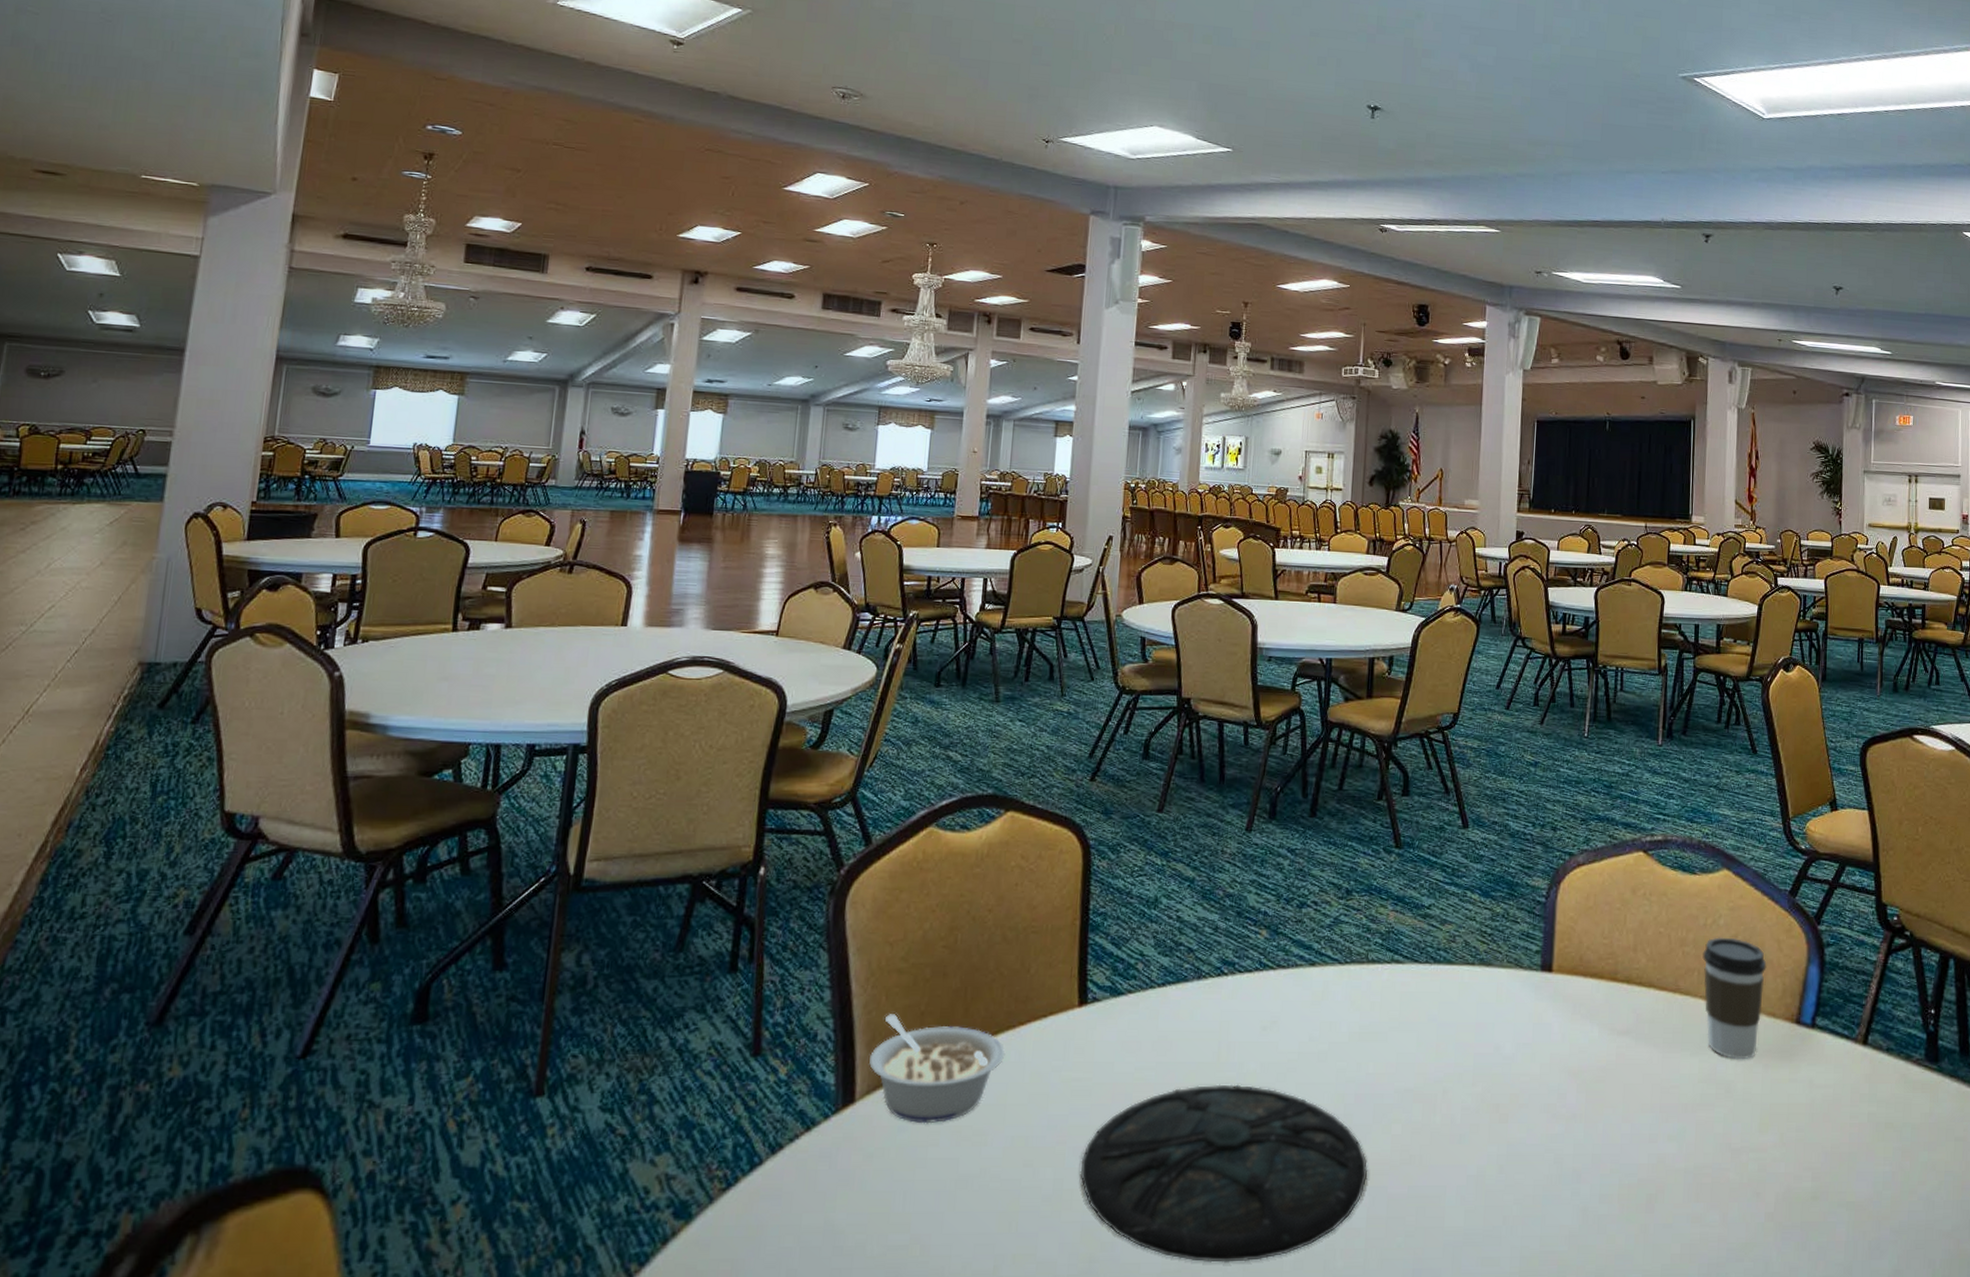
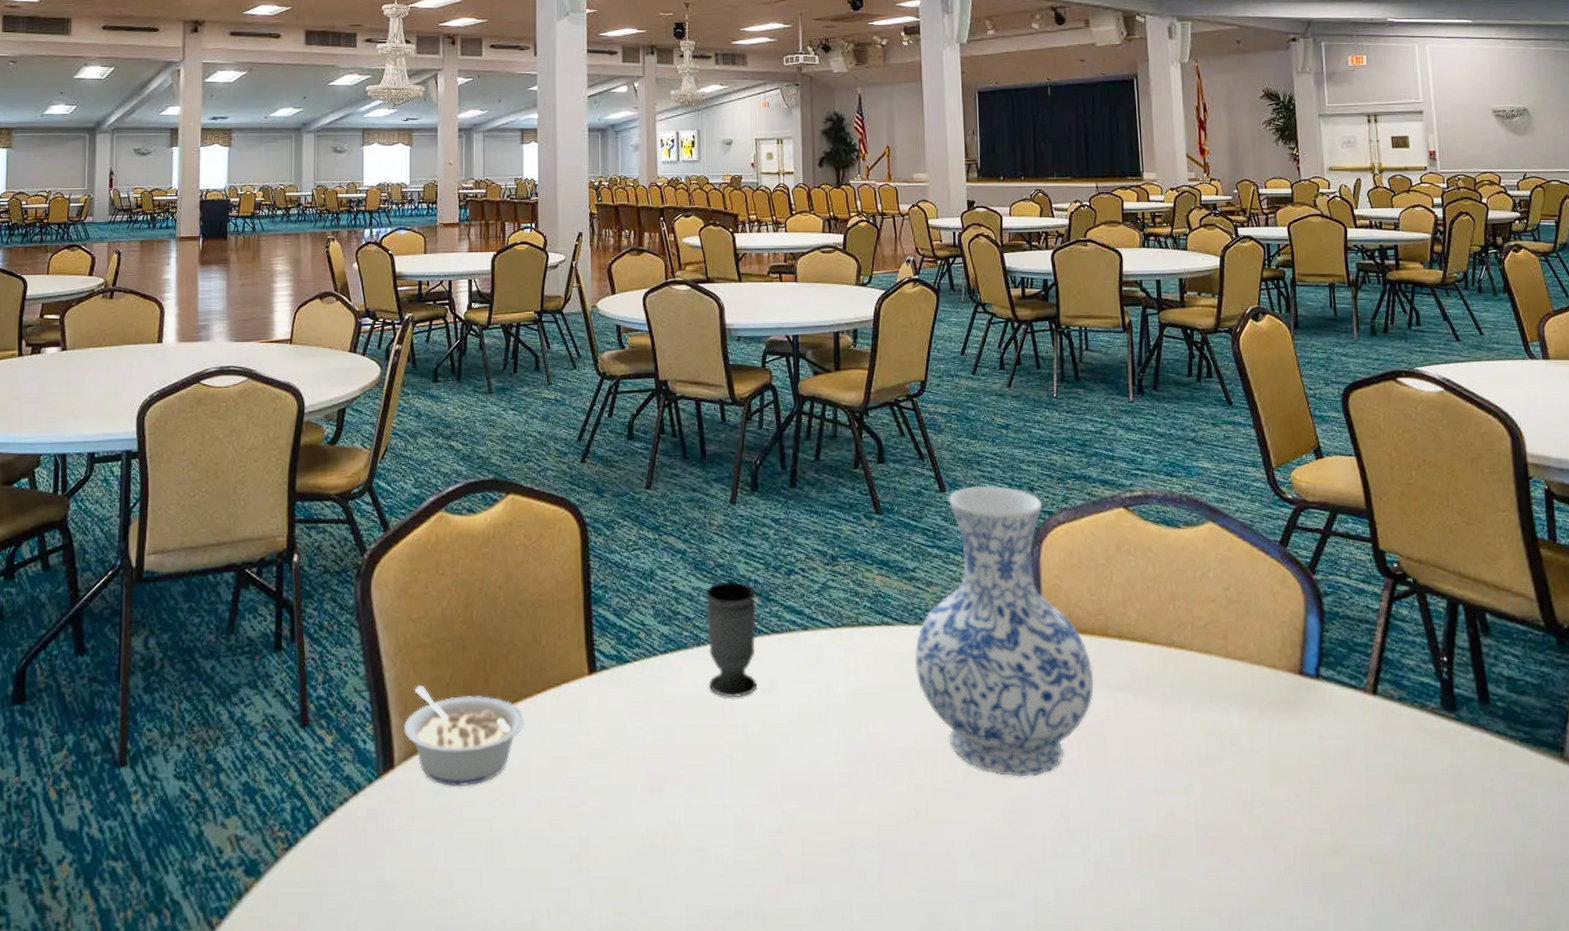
plate: present [1080,1084,1368,1263] -> none [603,745,877,916]
cup: none [1207,913,1264,1035] -> present [705,582,757,698]
vase: none [1421,823,1599,1121] -> present [914,485,1094,777]
coffee cup: present [1702,937,1767,1060] -> none [1194,590,1263,713]

